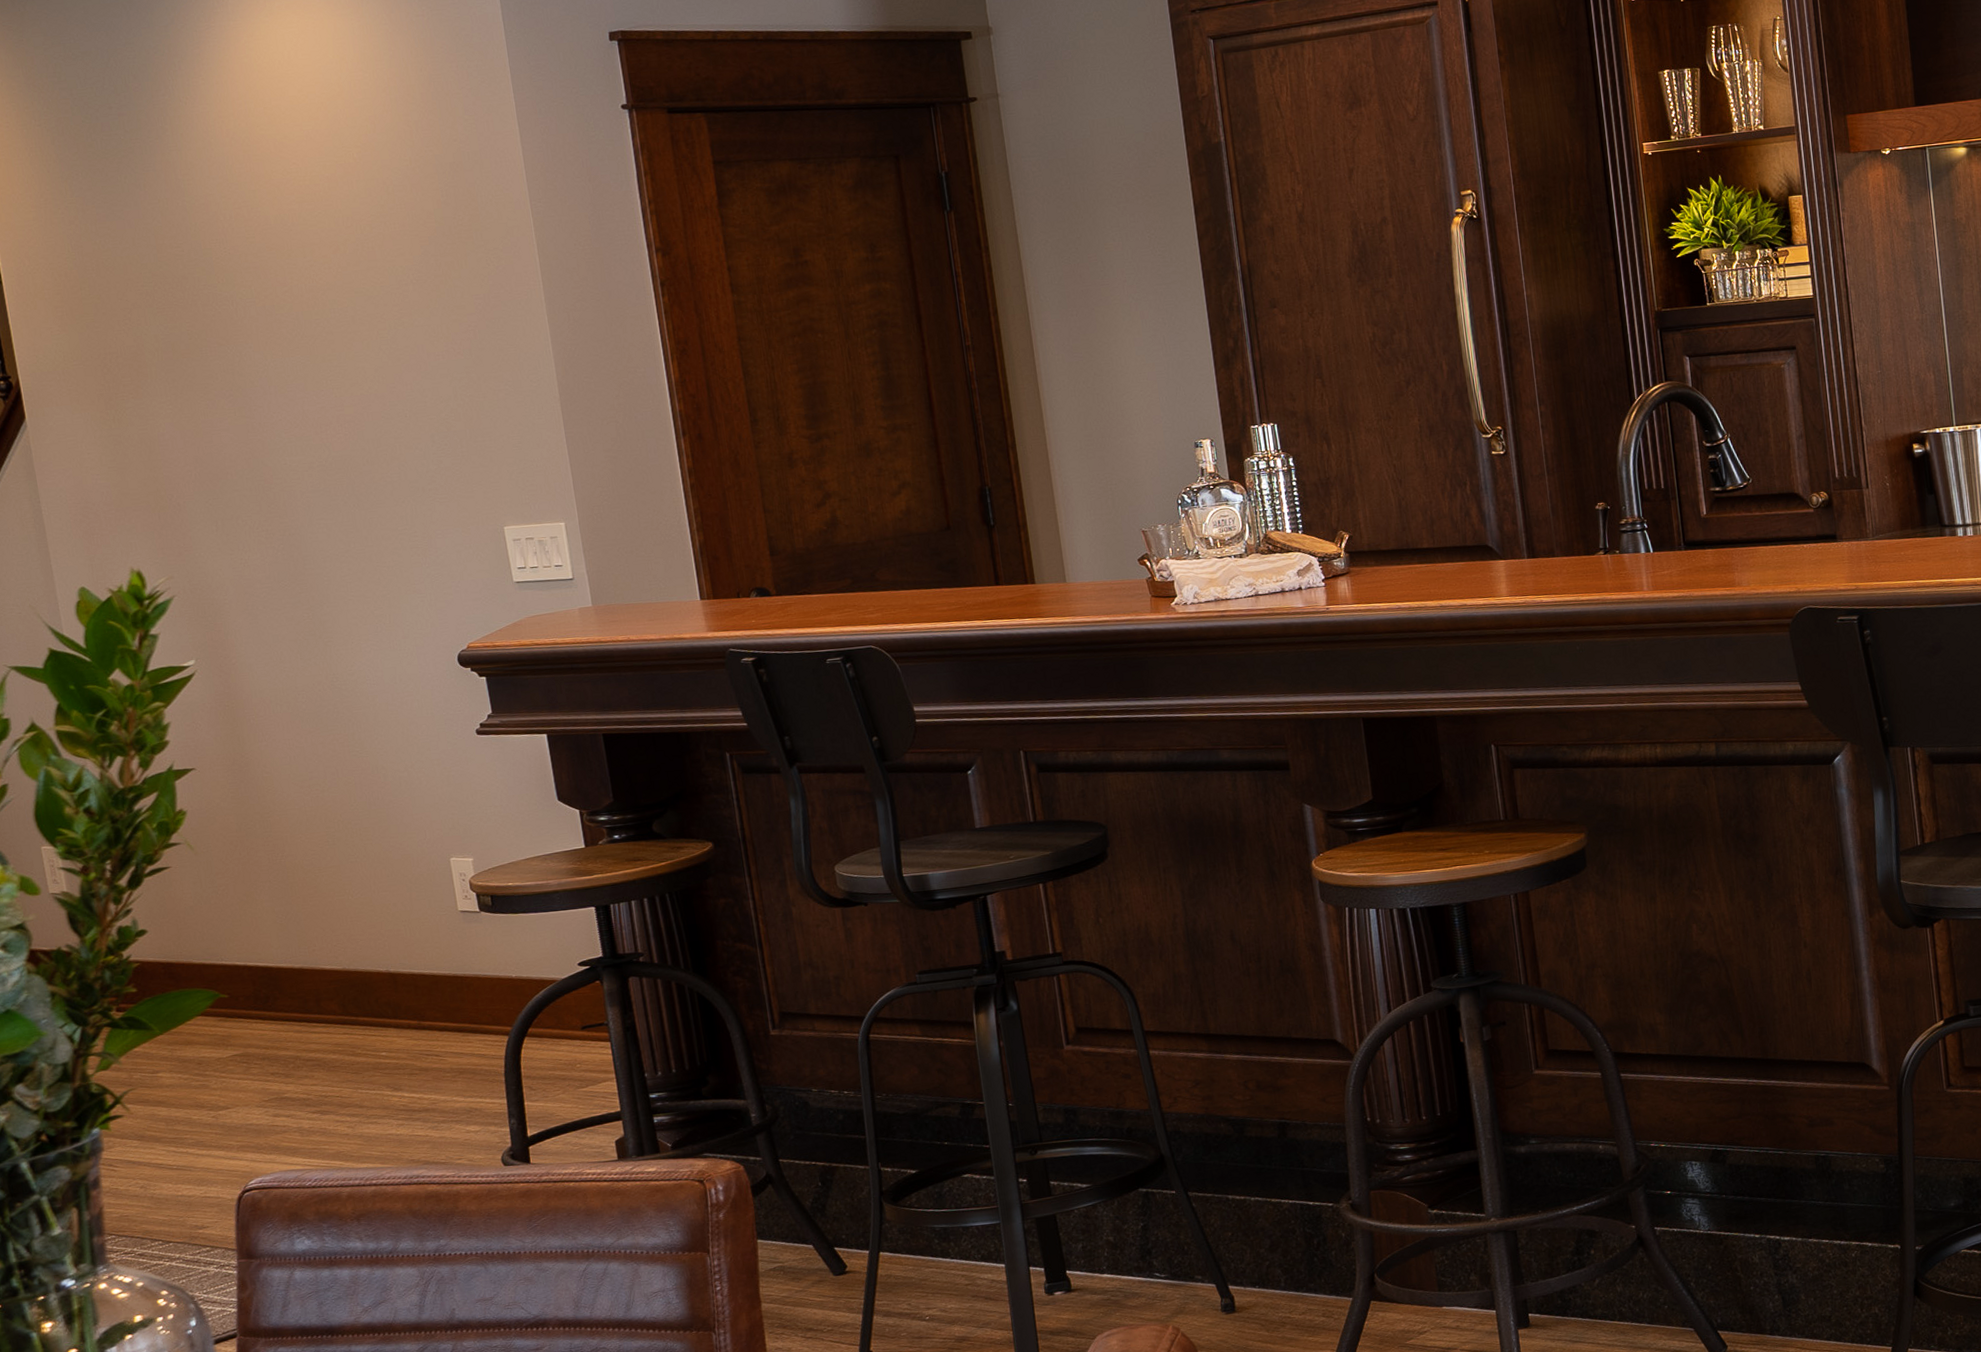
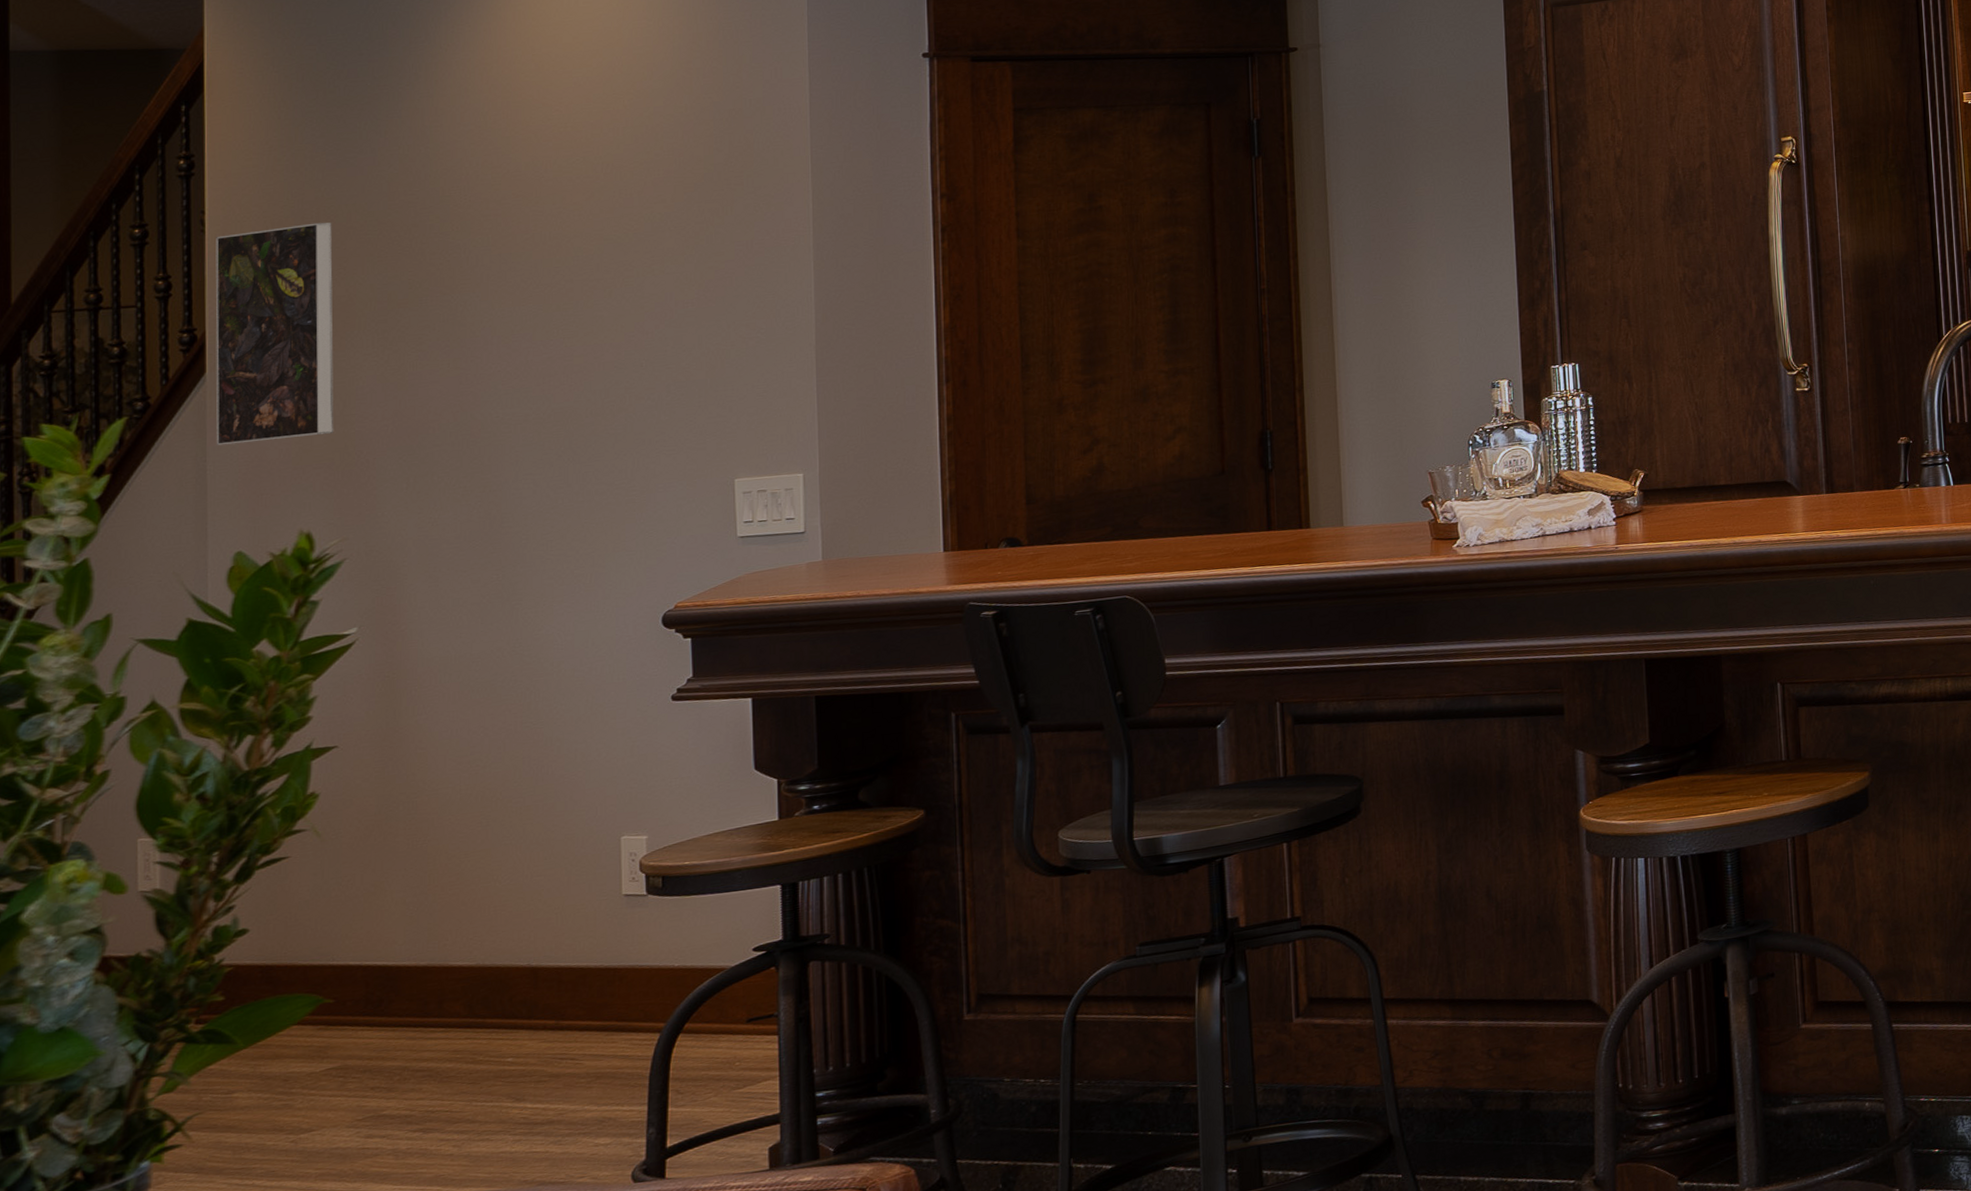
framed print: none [13,274,145,488] -> present [215,222,334,446]

